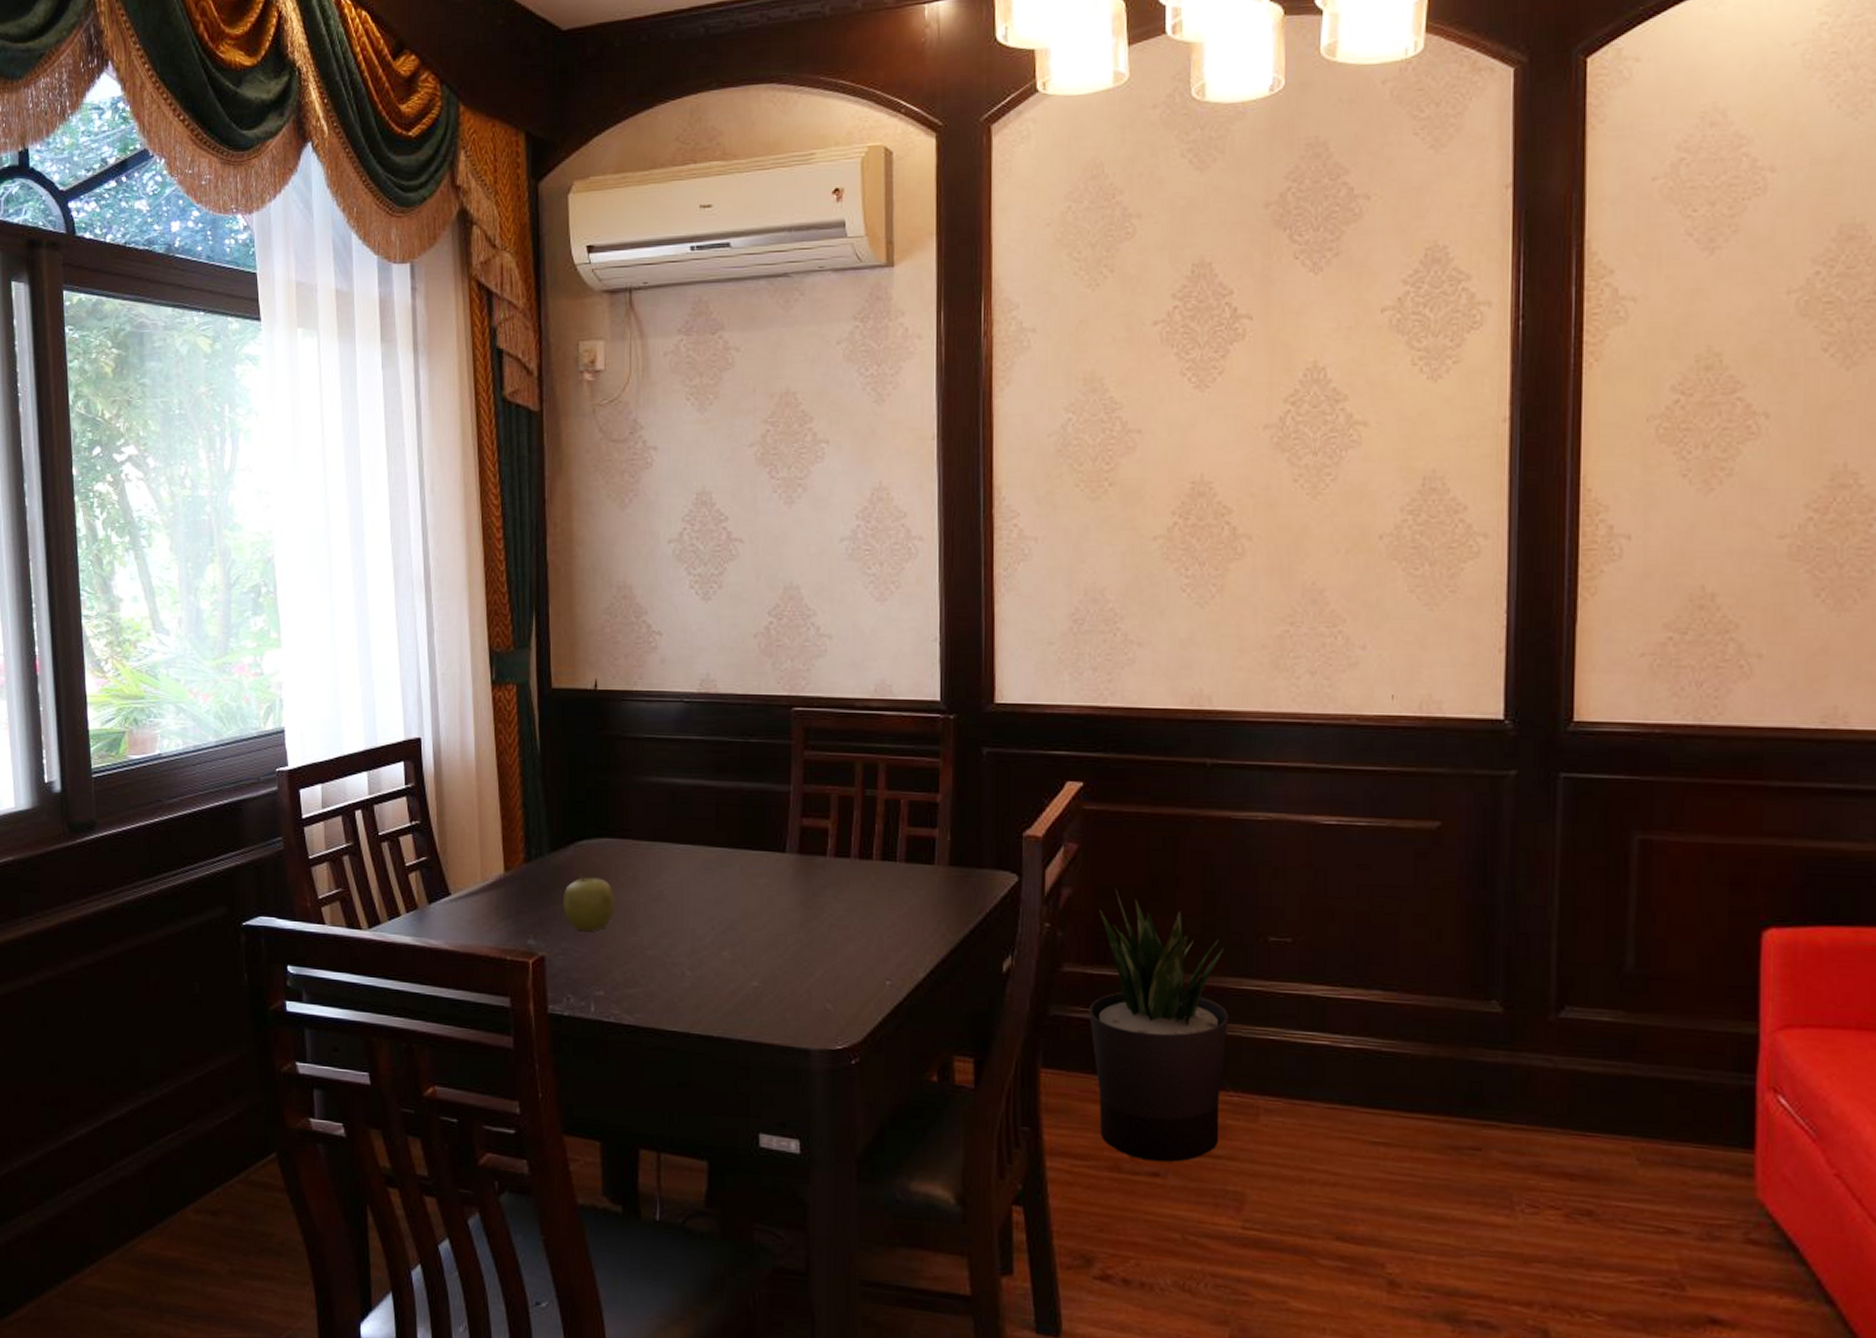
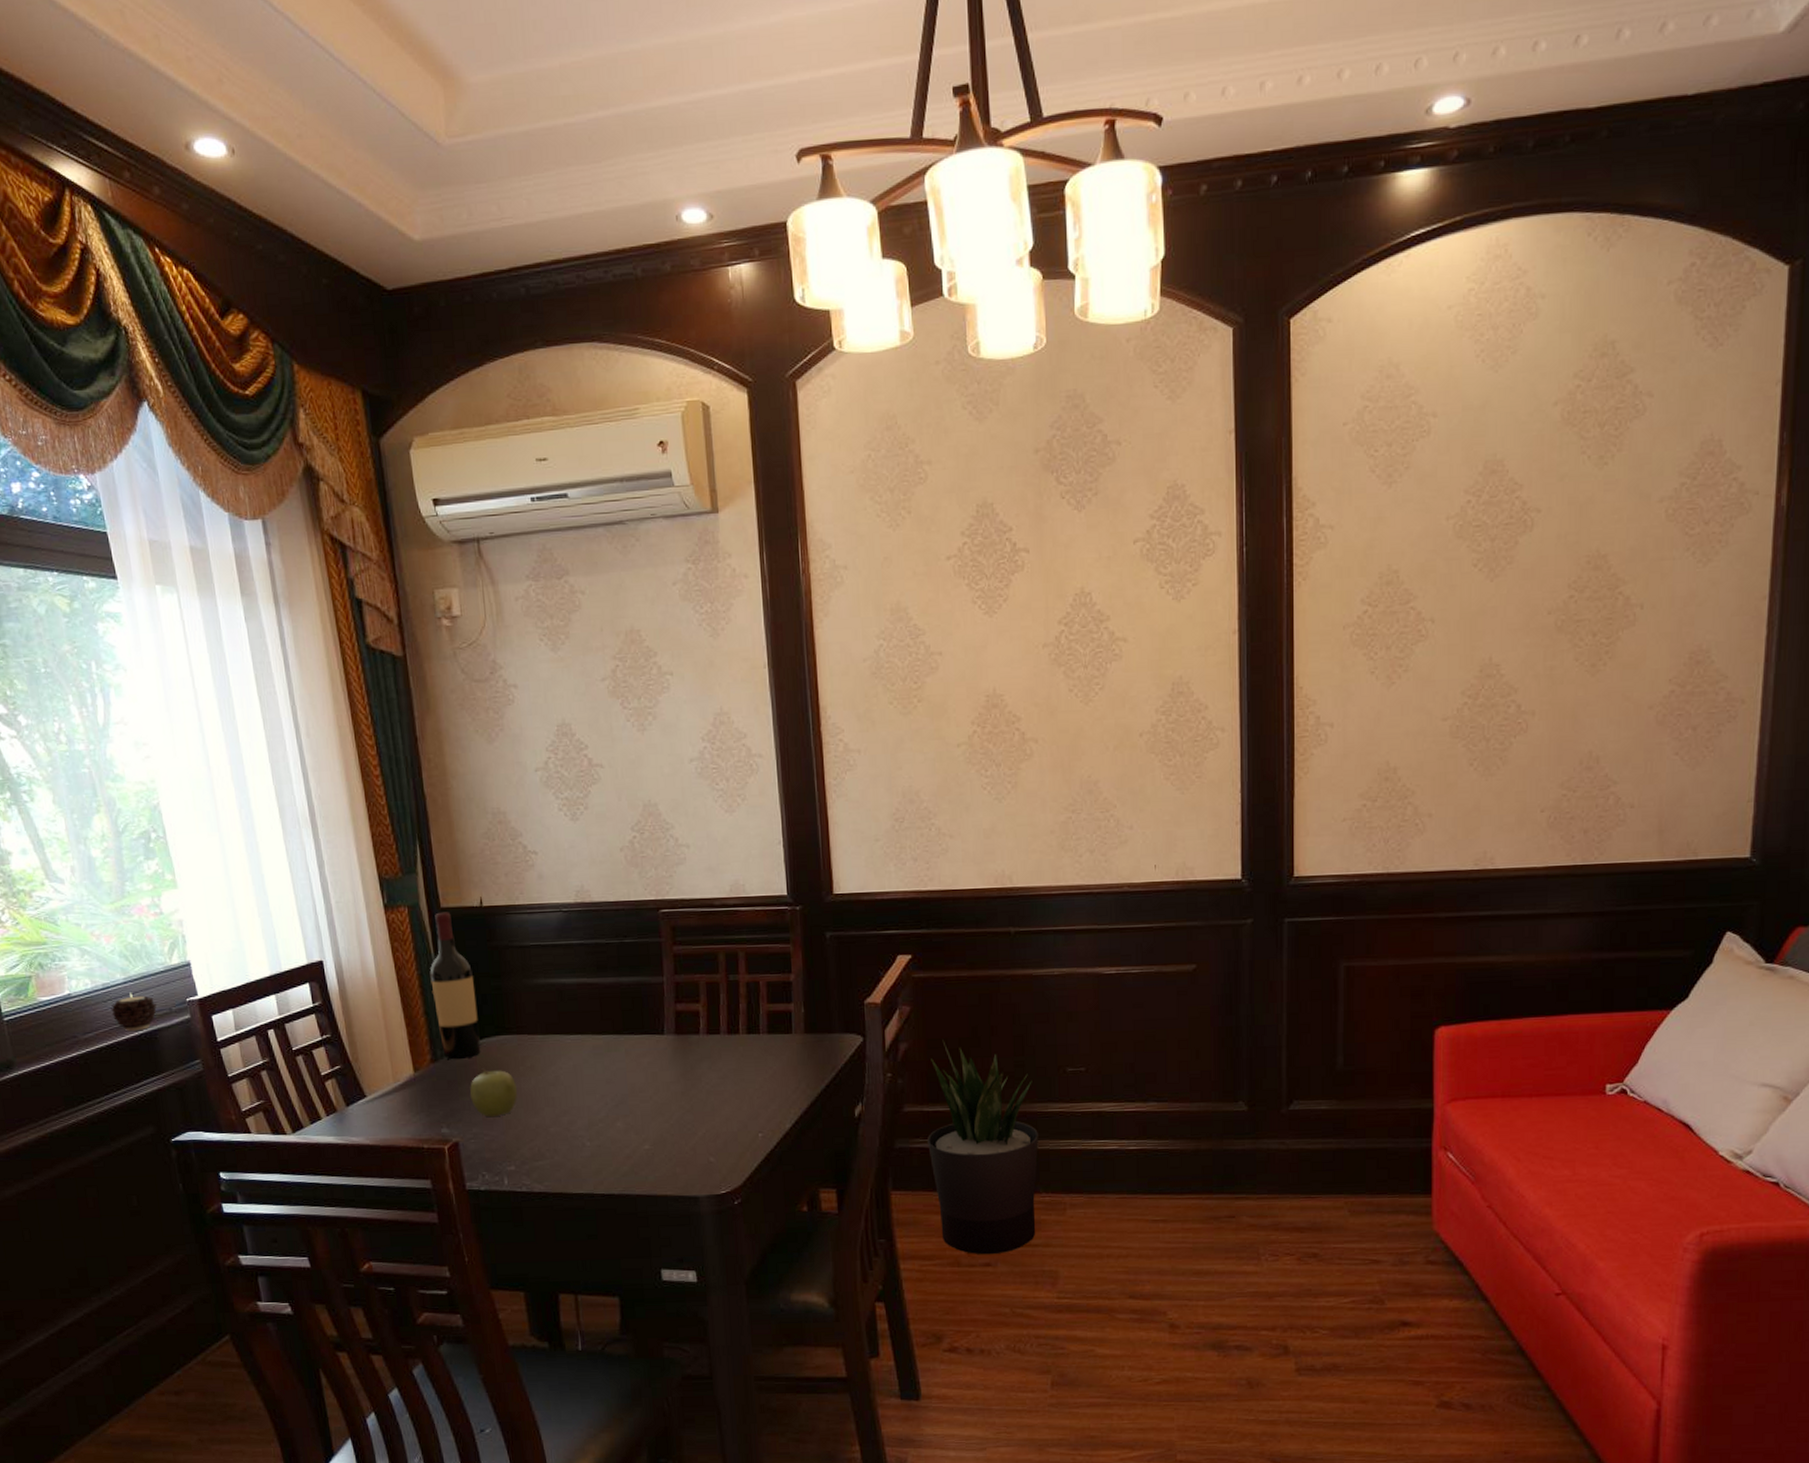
candle: none [199,757,246,800] -> present [111,992,157,1032]
wine bottle: none [533,693,580,862] -> present [429,912,481,1060]

